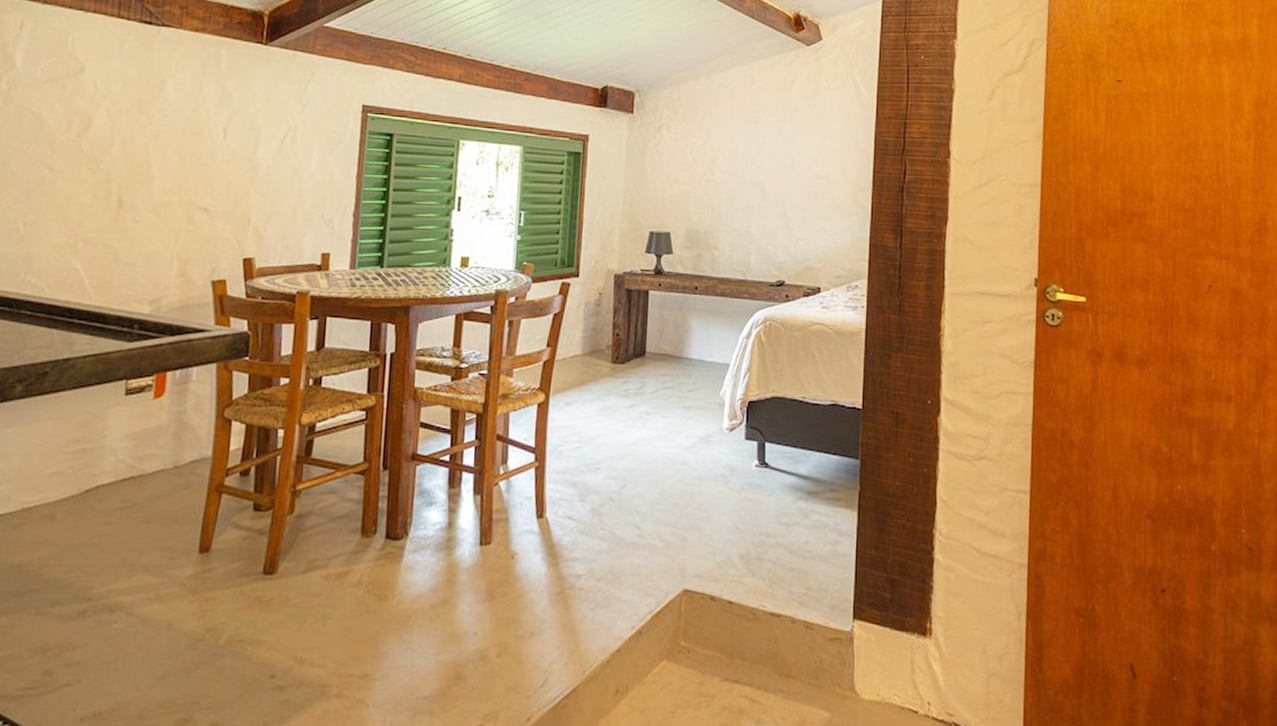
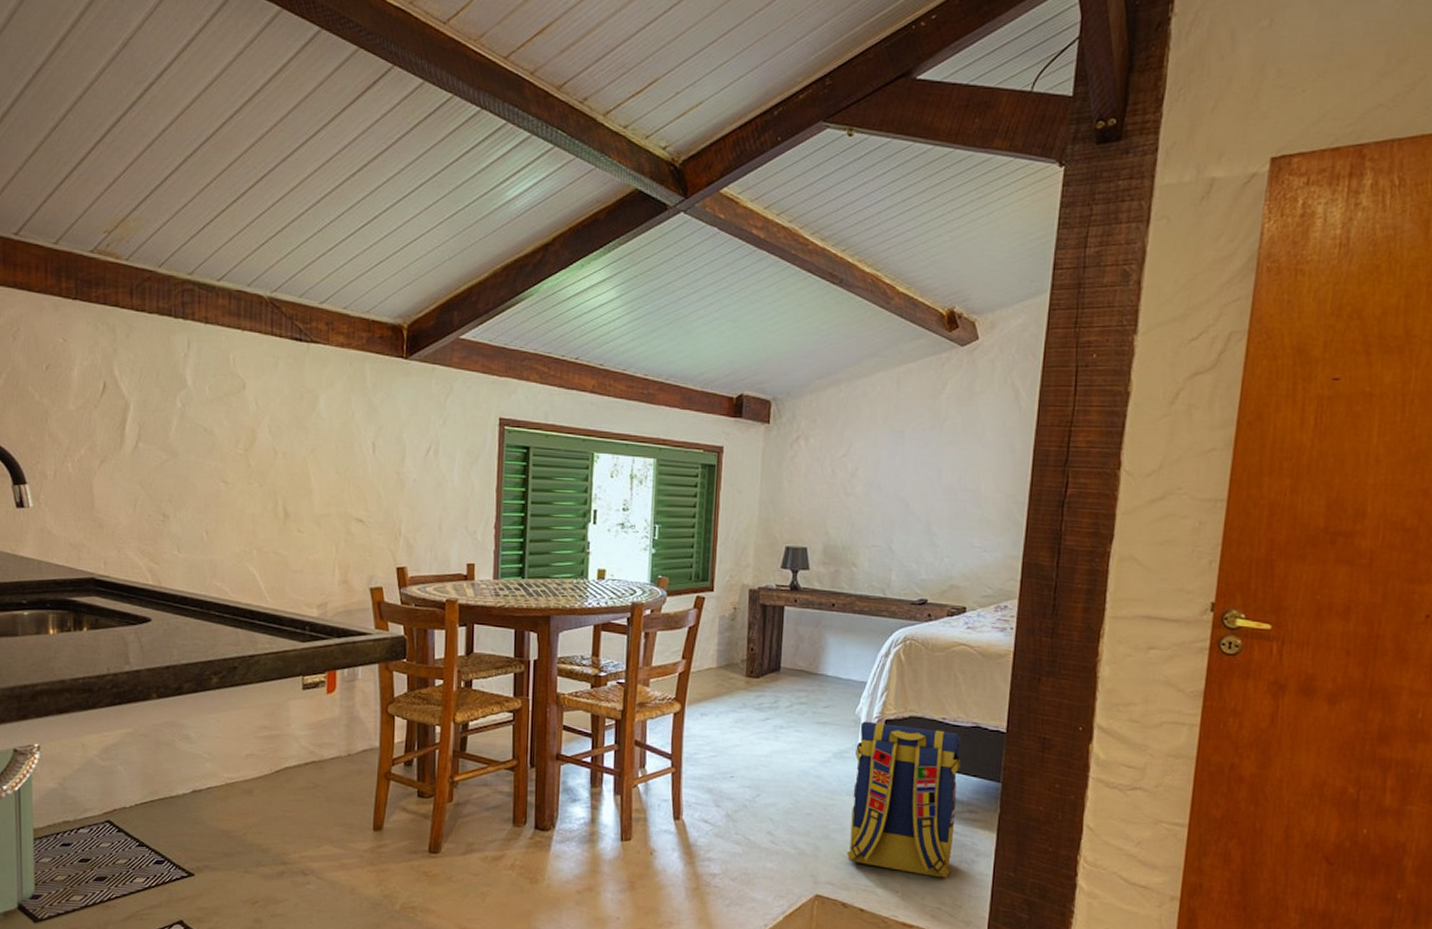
backpack: none [714,404,821,562] -> present [846,721,961,878]

